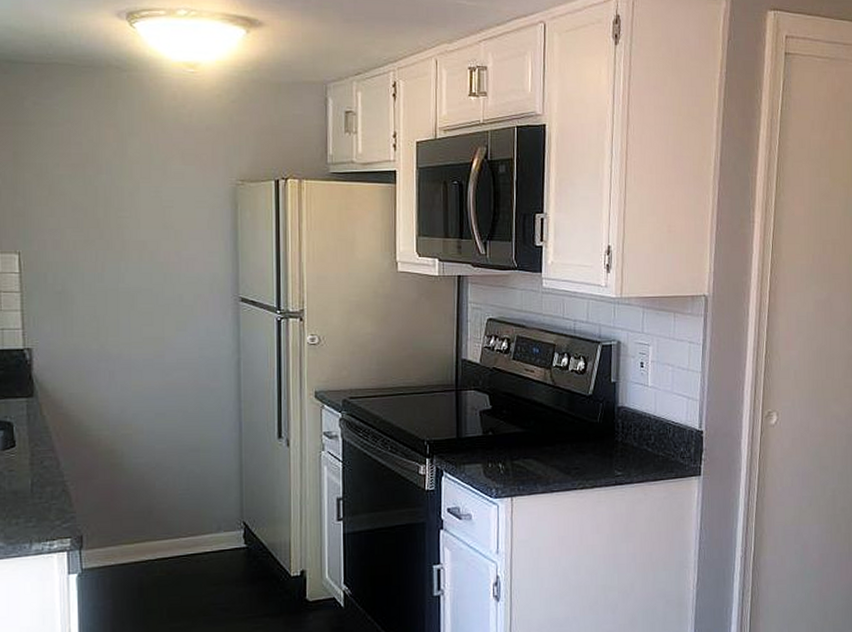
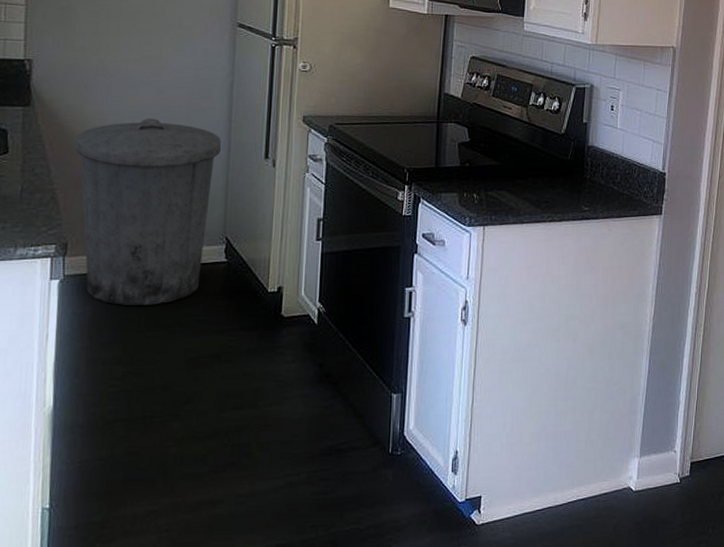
trash can: none [82,402,232,597] -> present [75,117,221,305]

